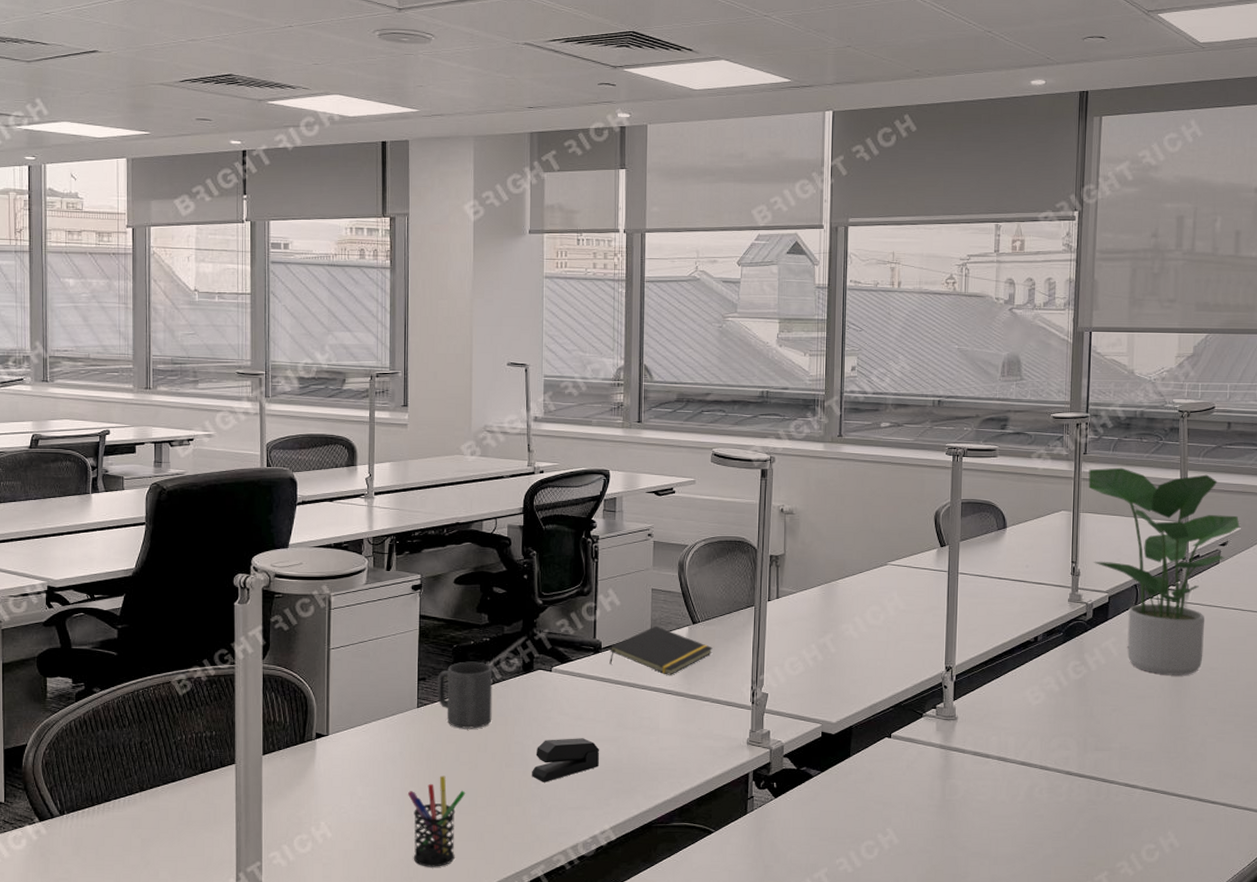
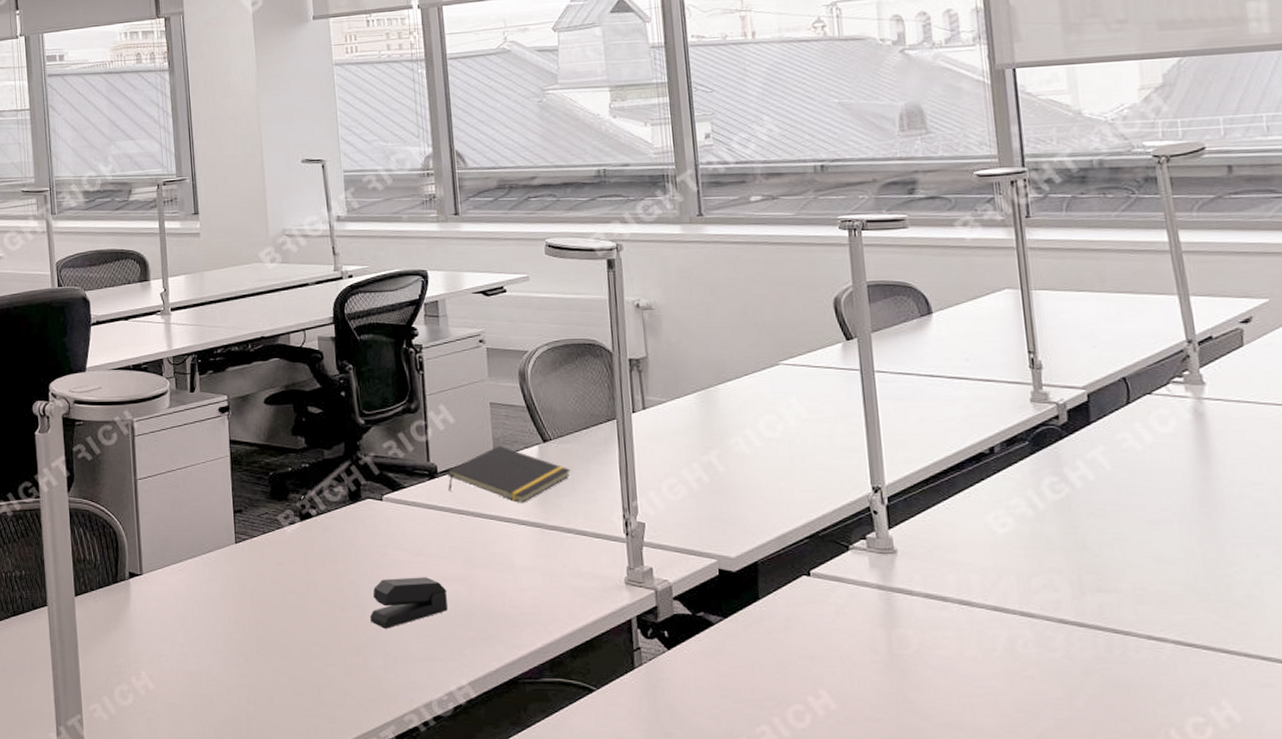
pen holder: present [408,776,466,867] -> none [233,620,298,725]
mug: present [438,661,493,729] -> none [255,490,319,567]
potted plant: present [1088,467,1240,675] -> none [1036,231,1267,493]

